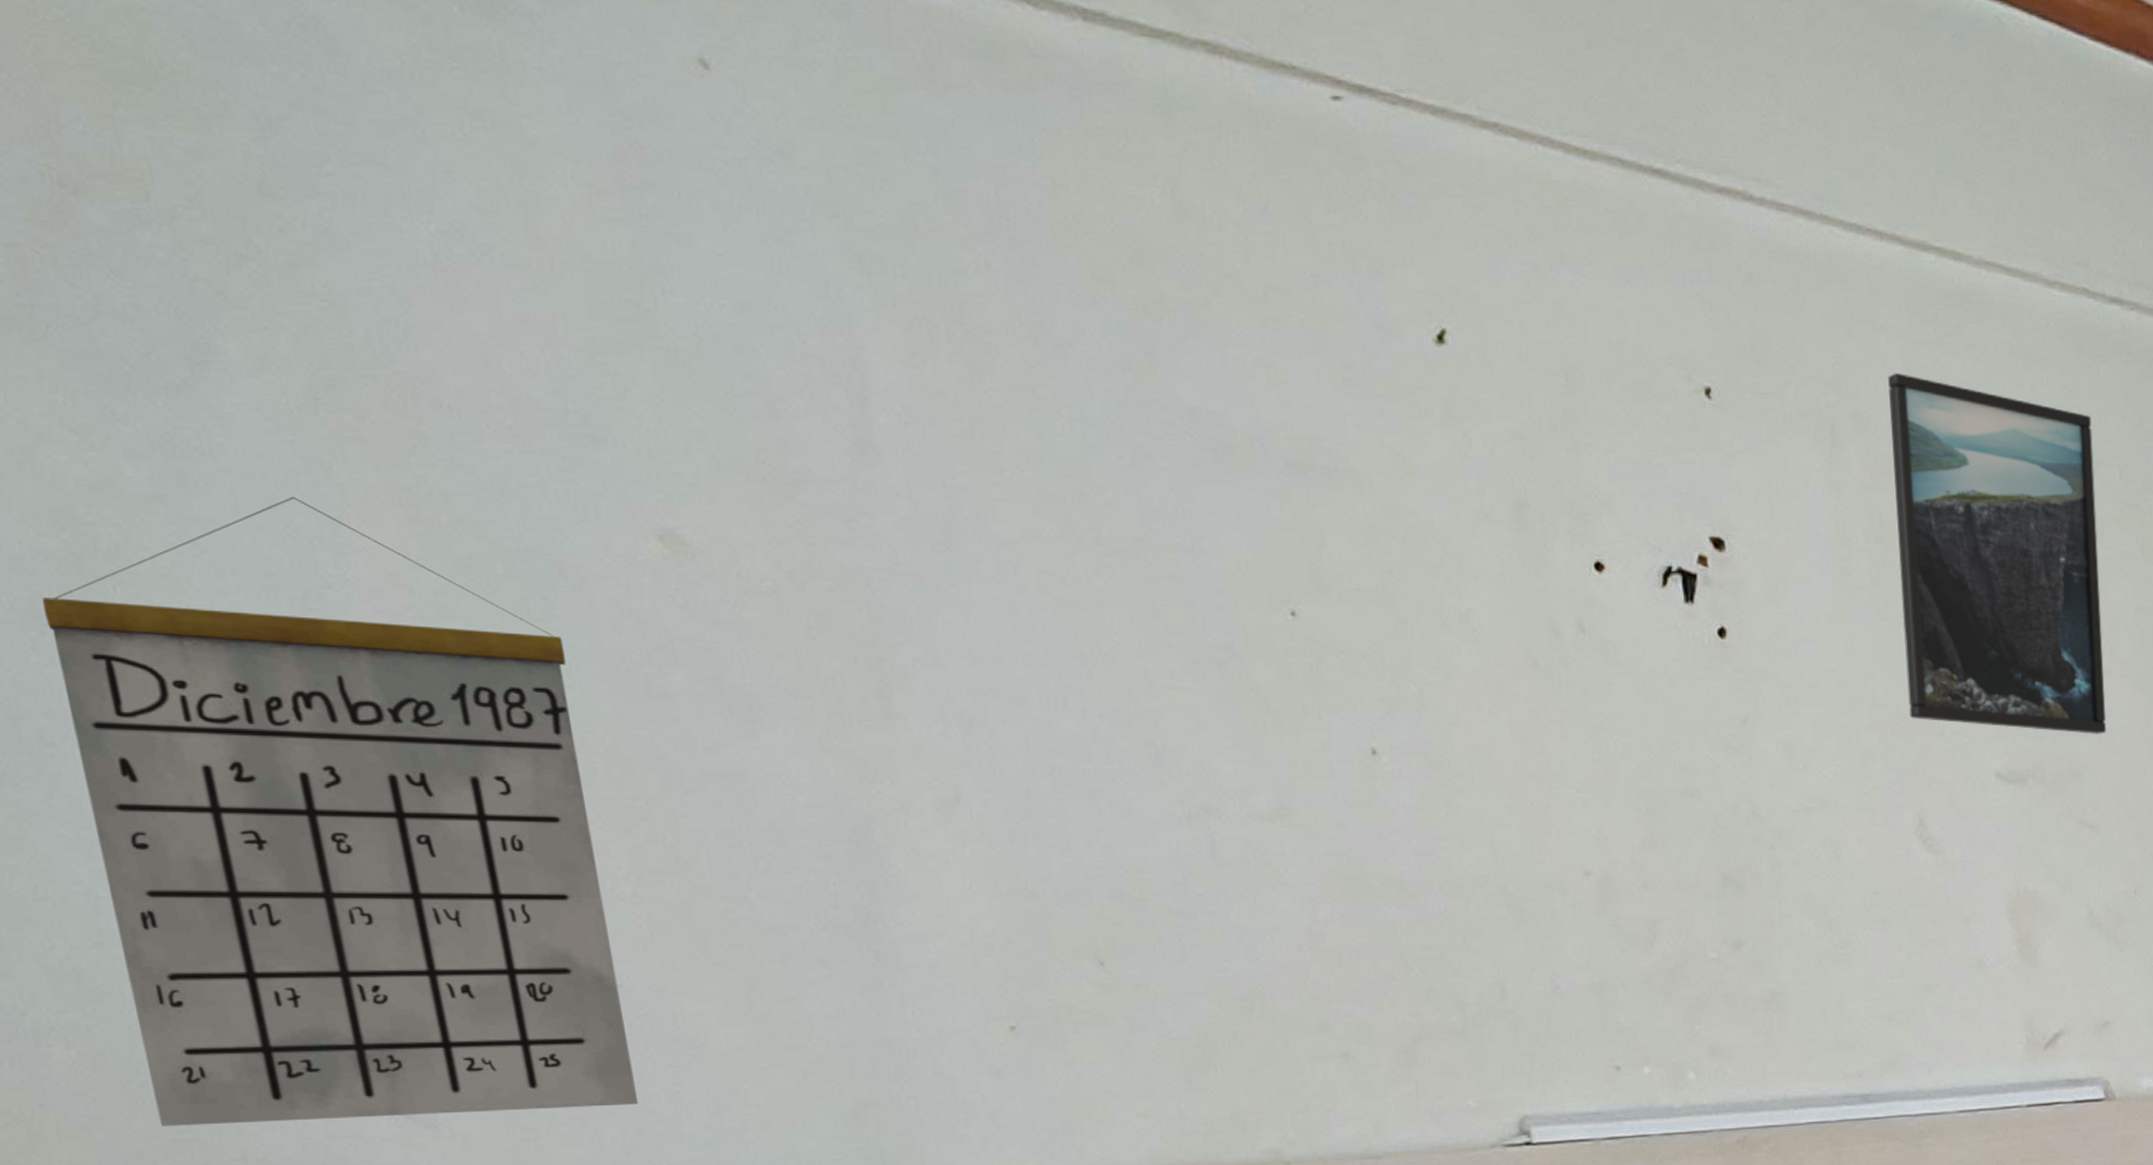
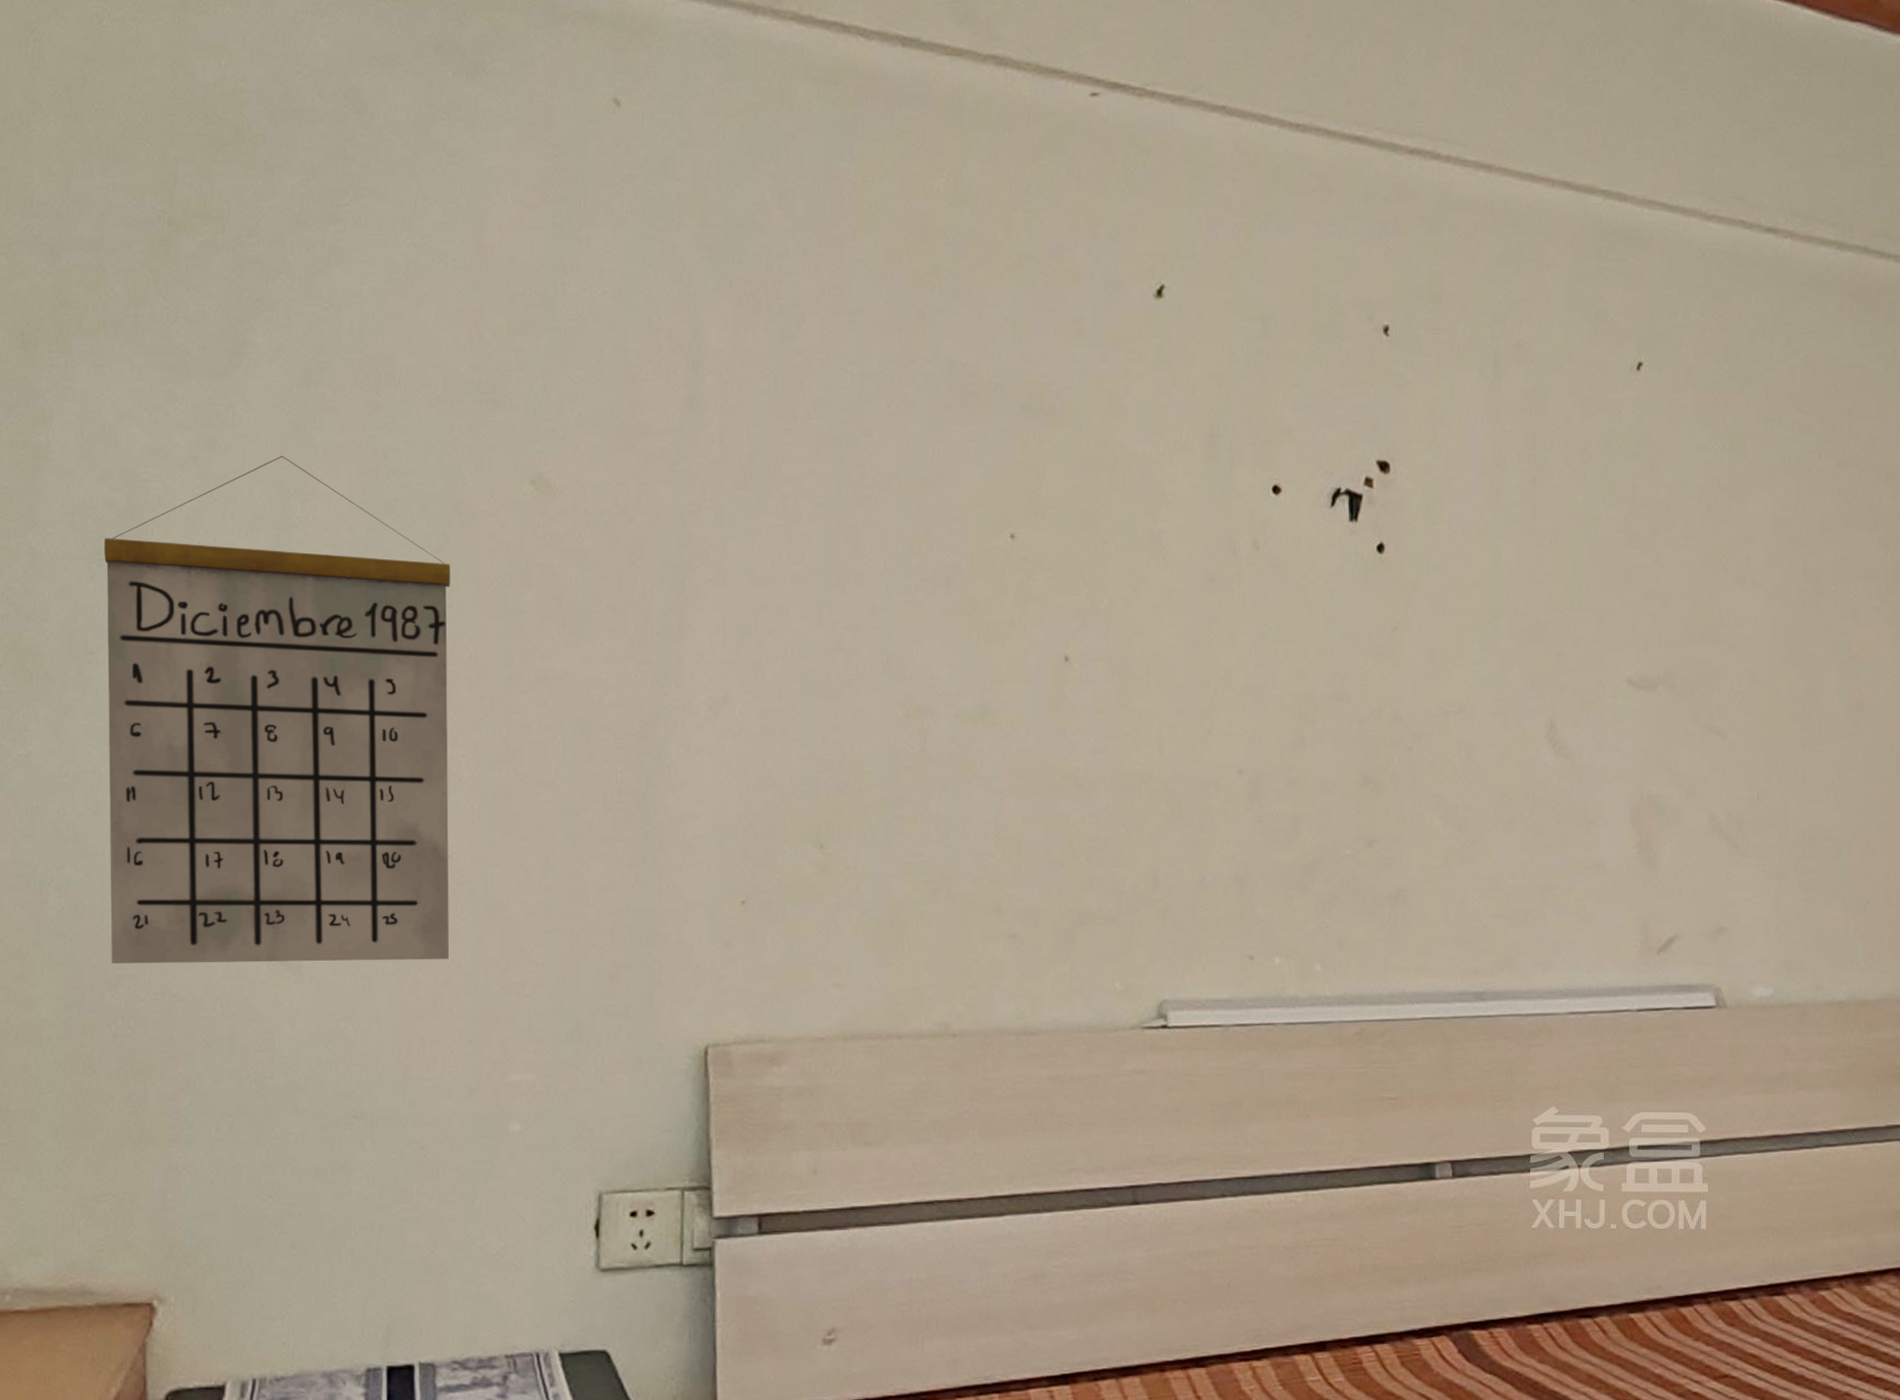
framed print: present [1888,373,2107,734] -> none [1548,306,1741,642]

